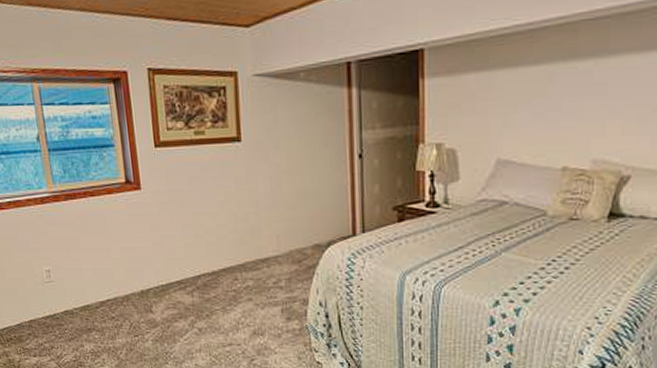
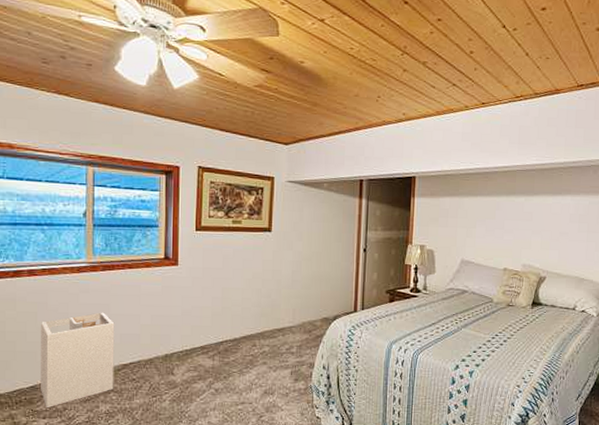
laundry hamper: none [16,246,95,346] -> present [41,312,115,407]

